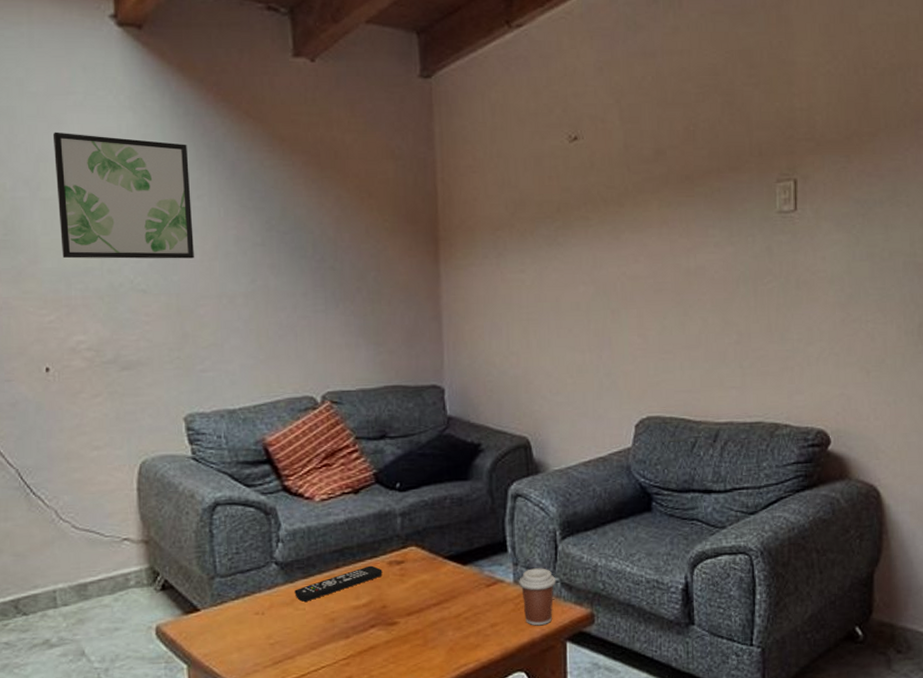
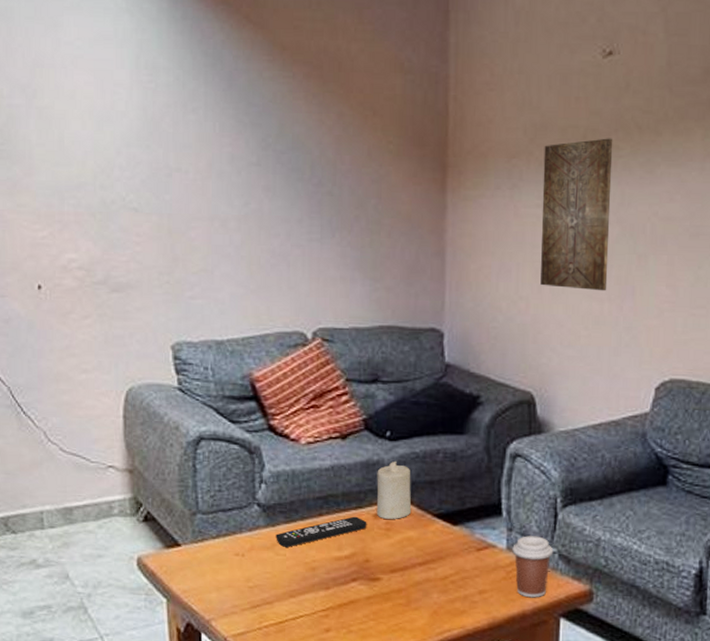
wall art: present [52,132,194,259] -> none [49,35,187,177]
candle: none [389,509,424,565] -> present [376,460,412,519]
wall art: none [524,210,587,343] -> present [540,138,613,291]

